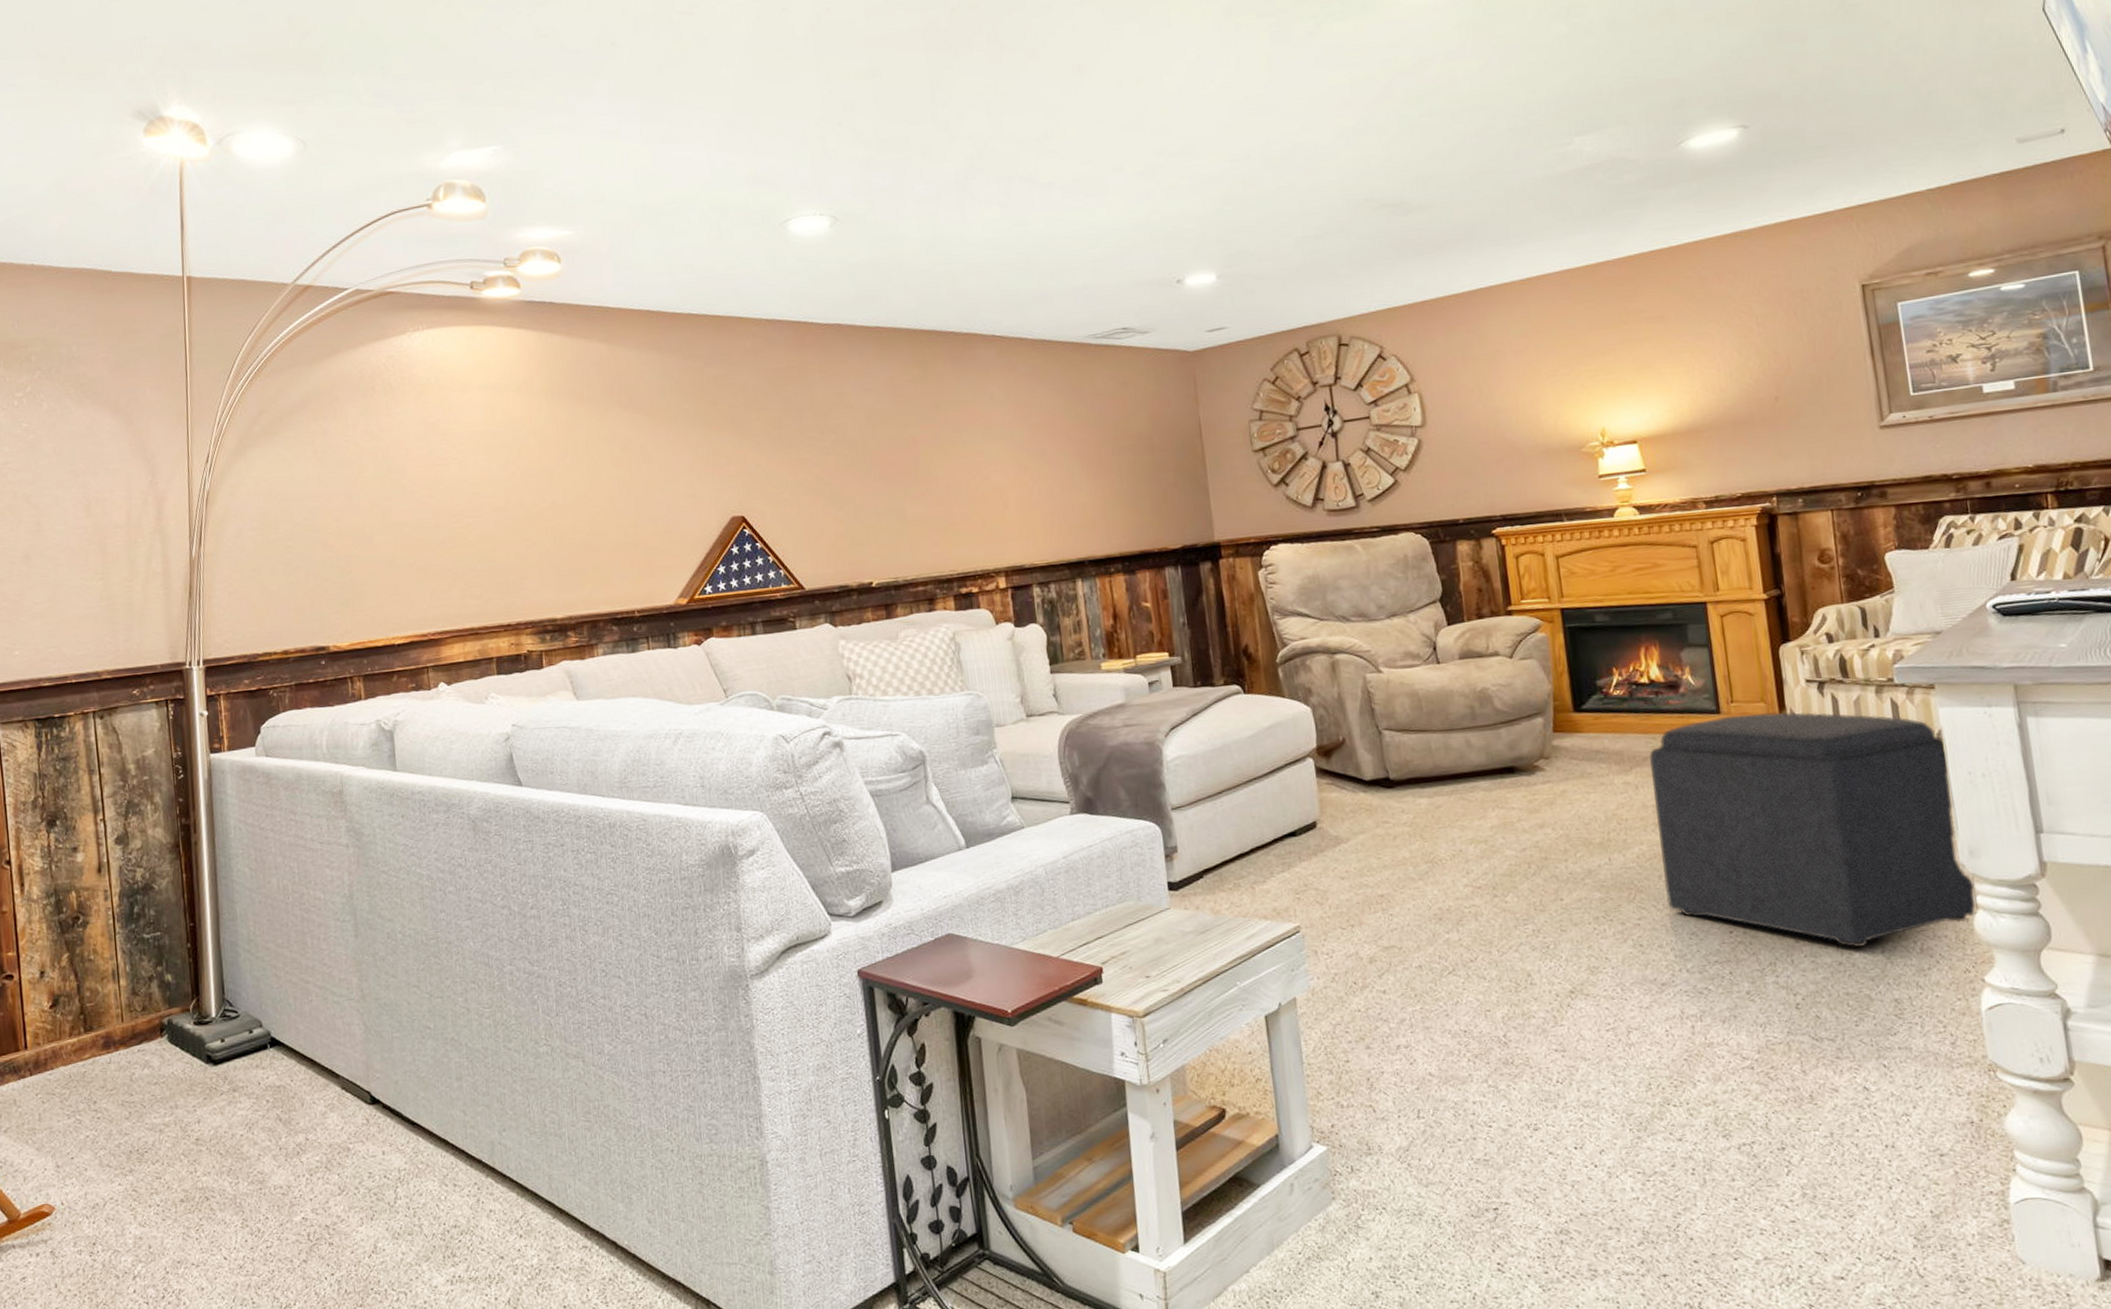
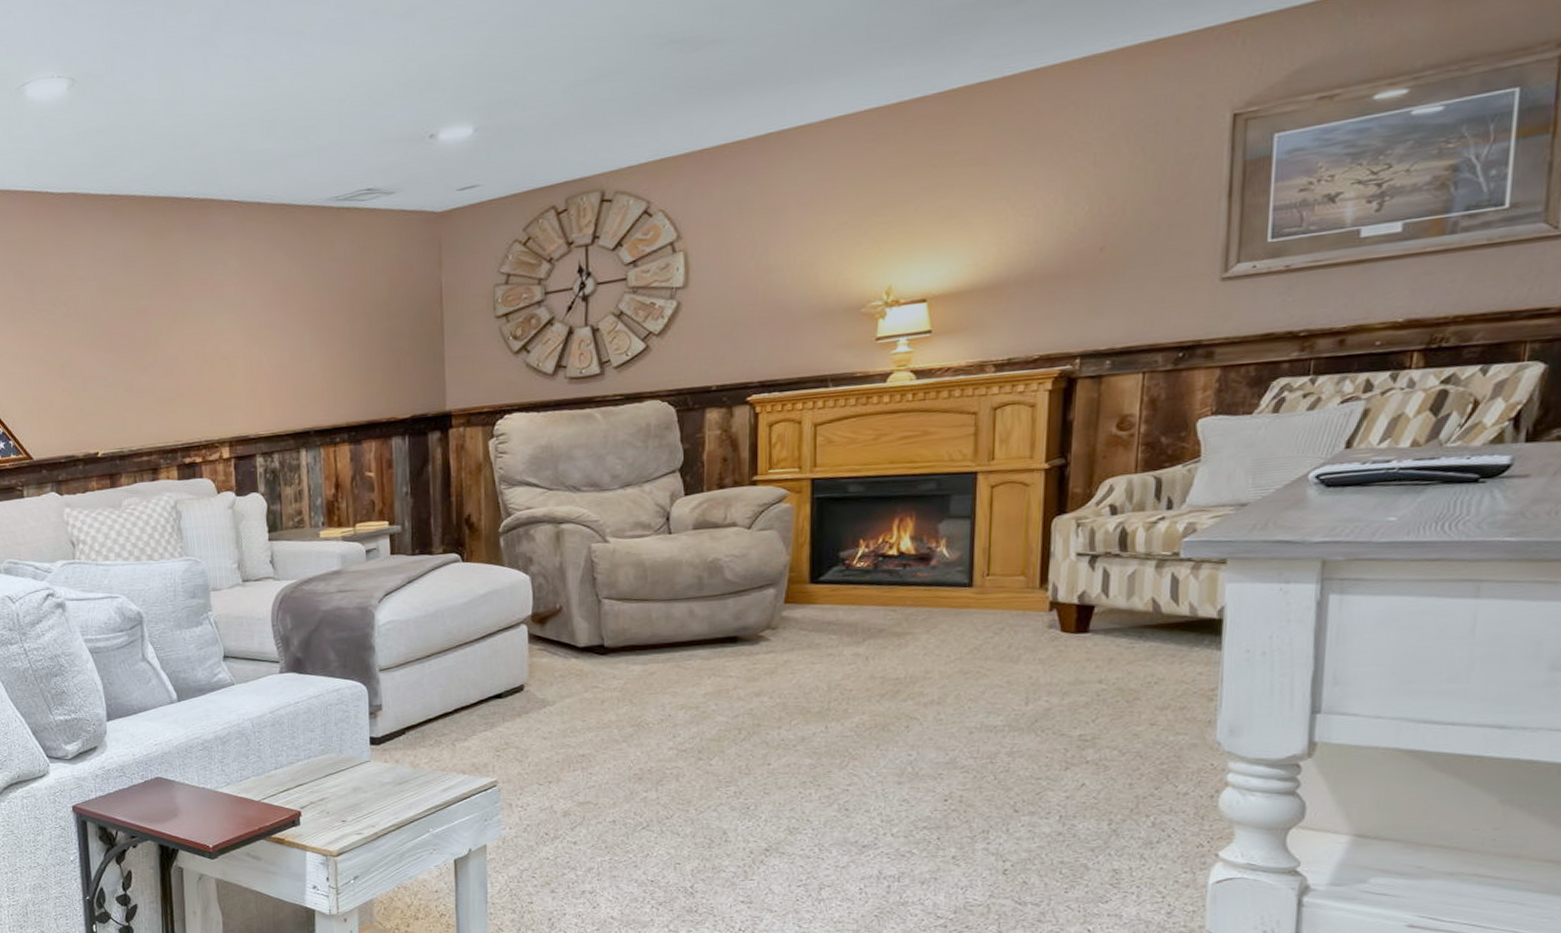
ottoman: present [1648,712,1978,947] -> none [881,586,1229,819]

